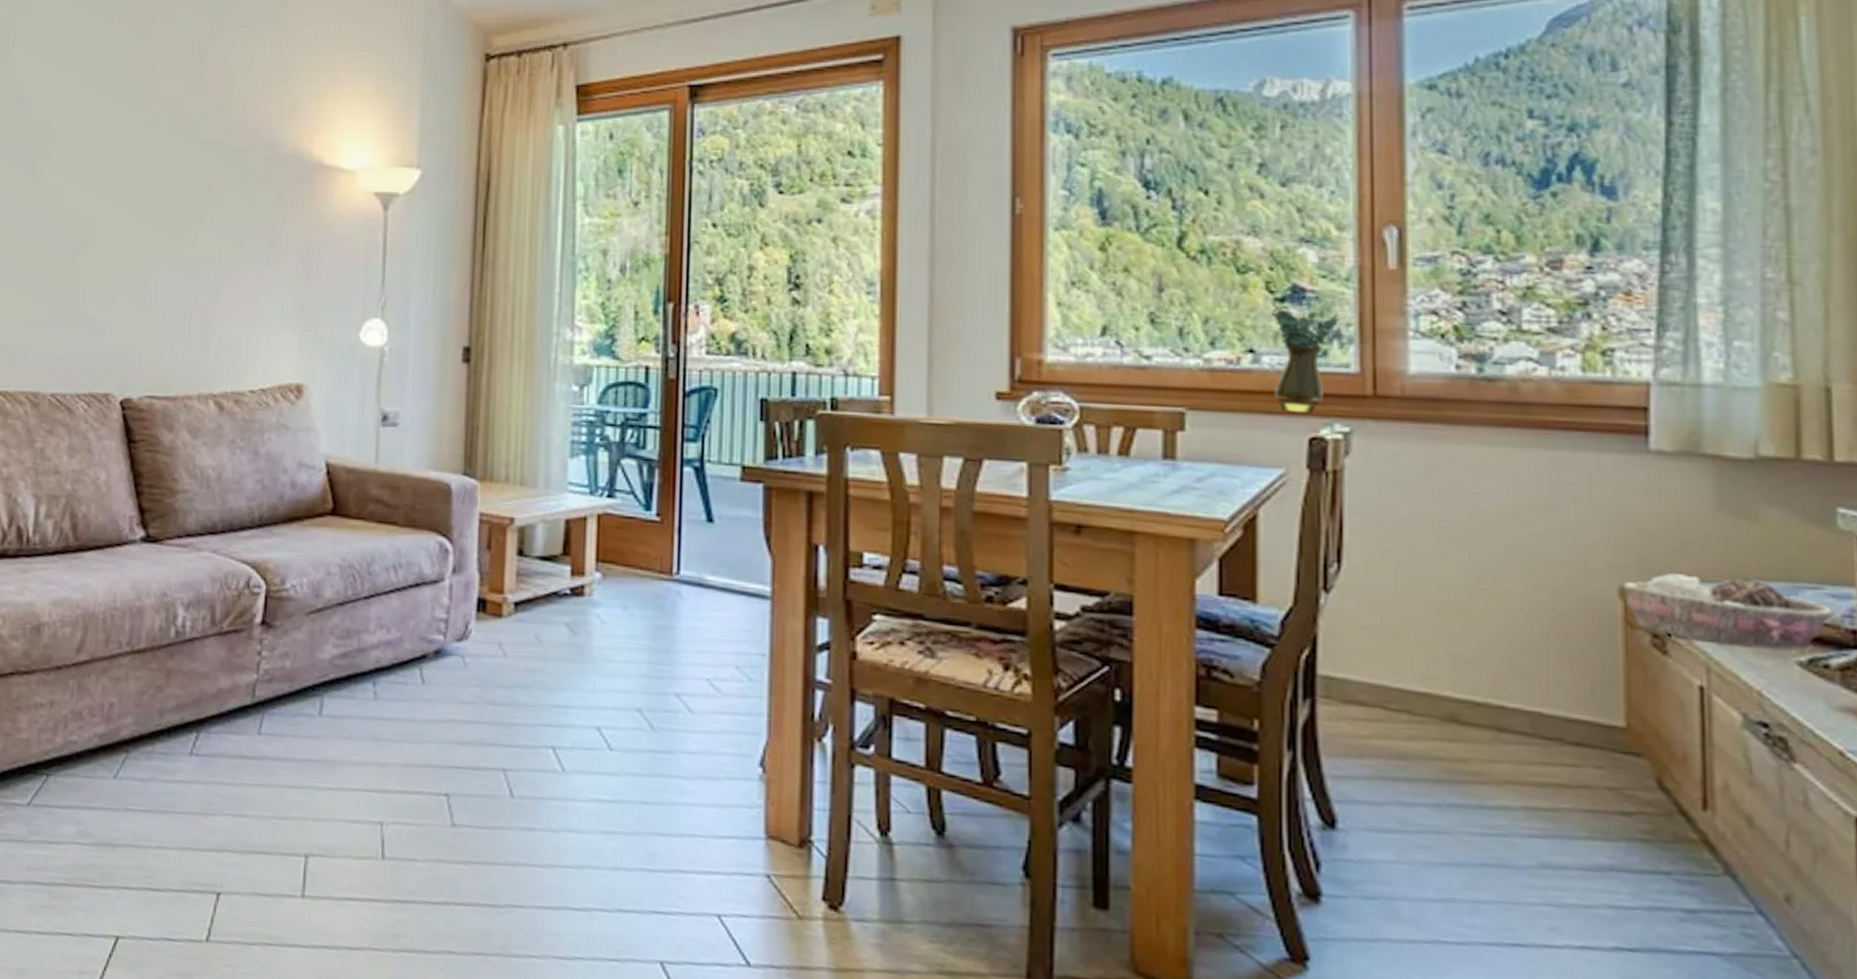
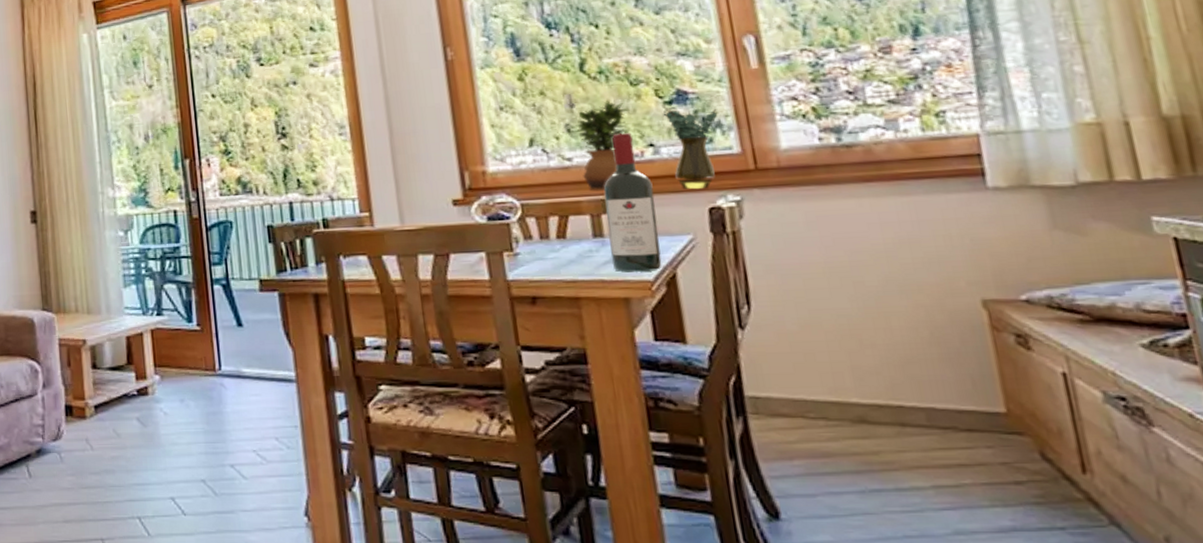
potted plant: none [1162,288,1232,402] -> present [575,101,635,192]
wine bottle: none [1181,332,1245,509] -> present [603,133,662,272]
decorative basket: present [1622,573,1834,649] -> none [984,281,1165,337]

